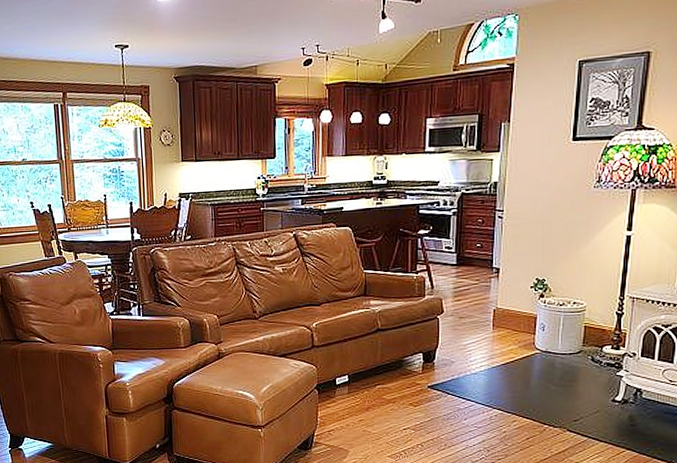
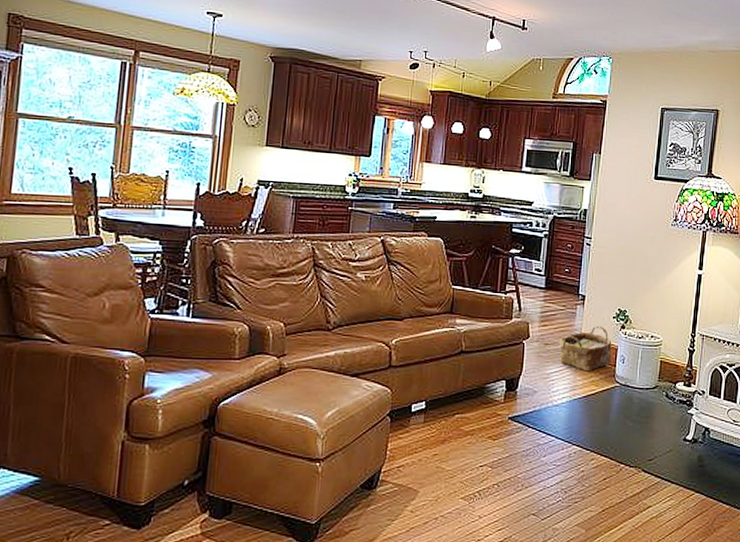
woven basket: none [475,296,531,341] -> present [559,325,612,372]

